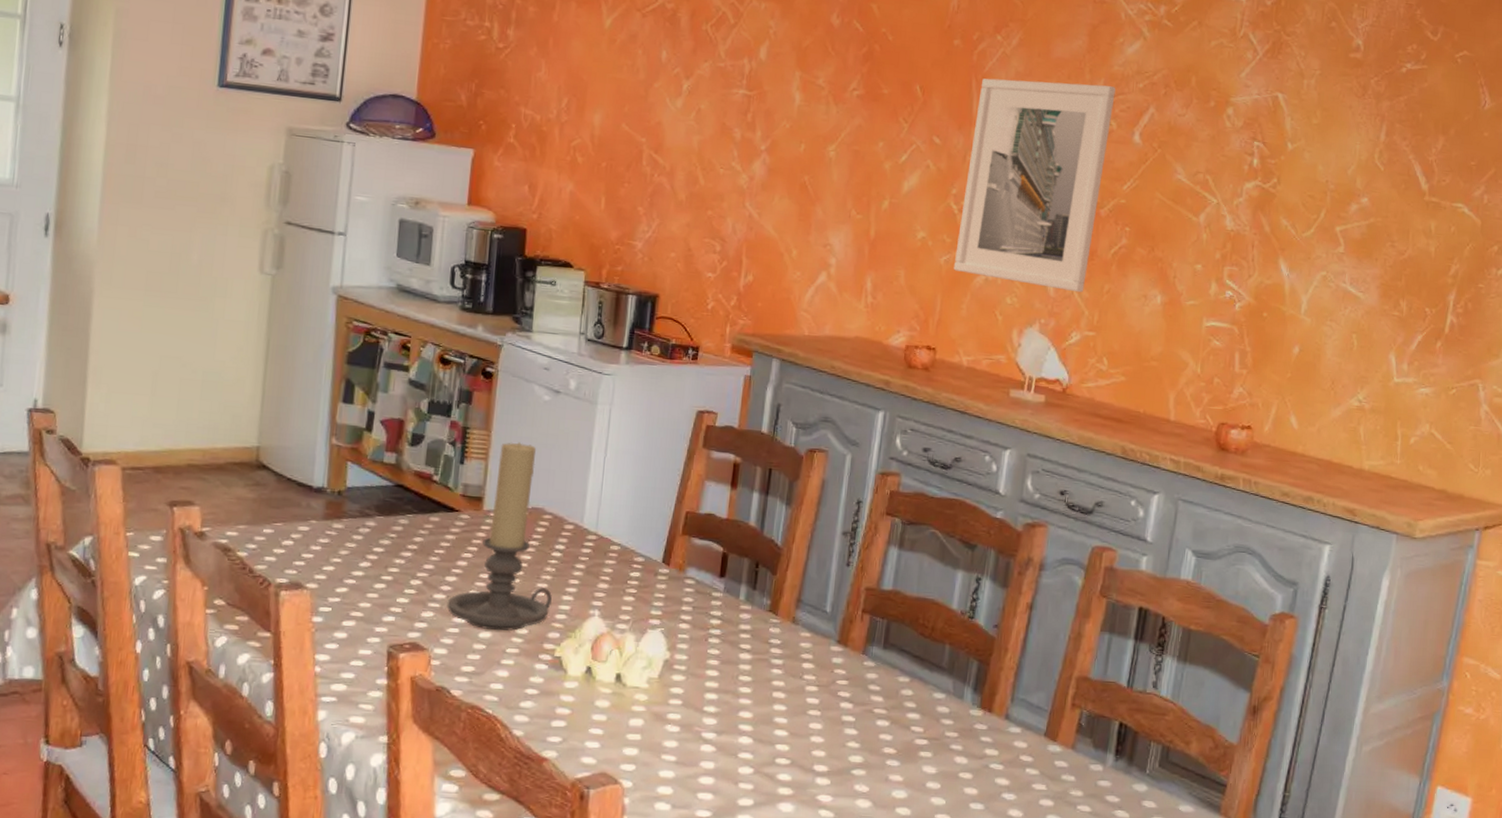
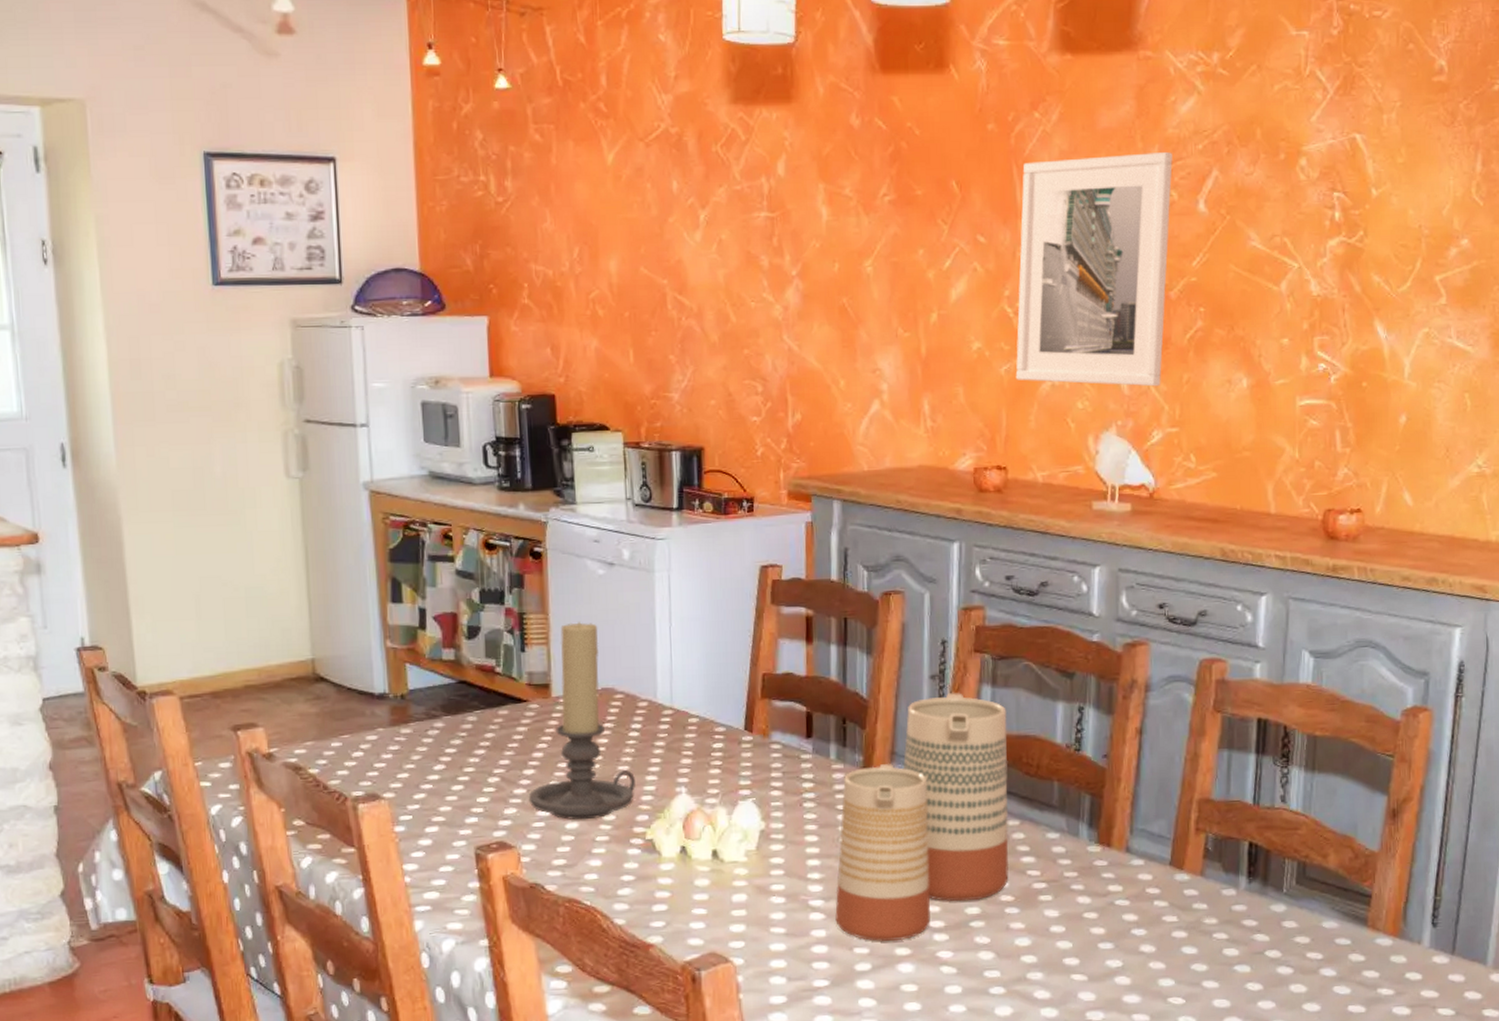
vase: none [725,549,910,780] -> present [835,692,1009,941]

